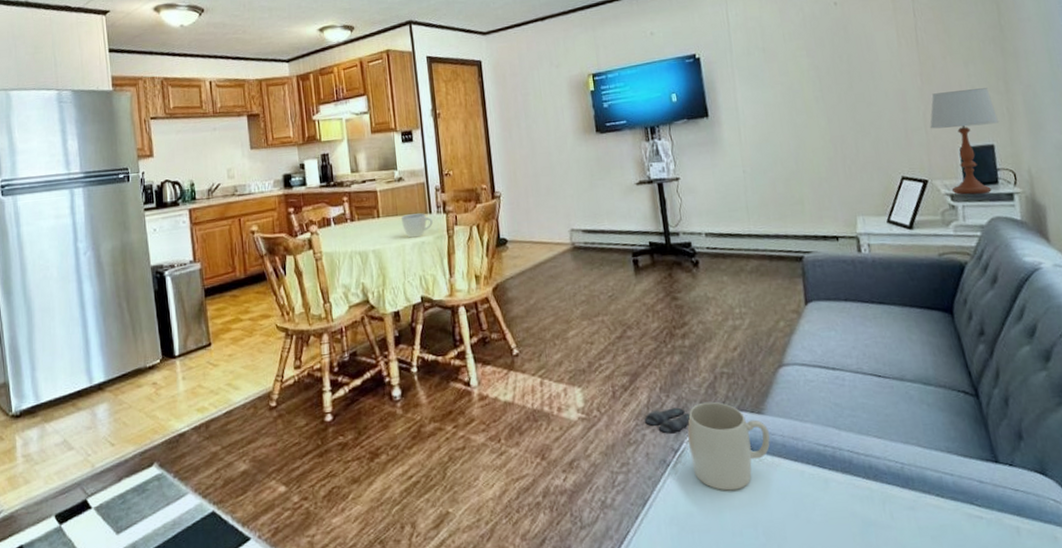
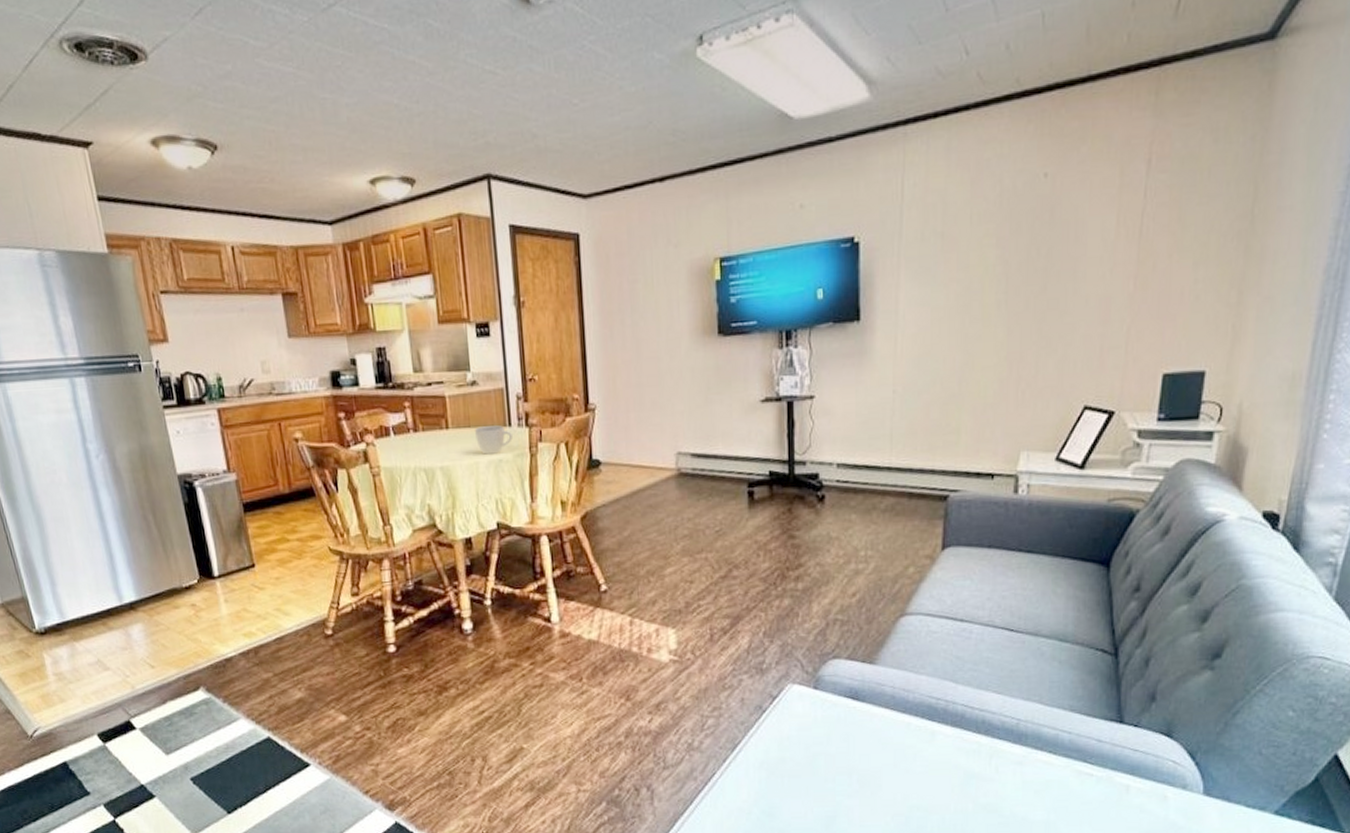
slippers: present [645,407,690,434] -> none [744,653,794,680]
mug: present [687,401,770,491] -> none [789,649,879,739]
table lamp: present [930,88,999,195] -> none [1132,298,1218,431]

